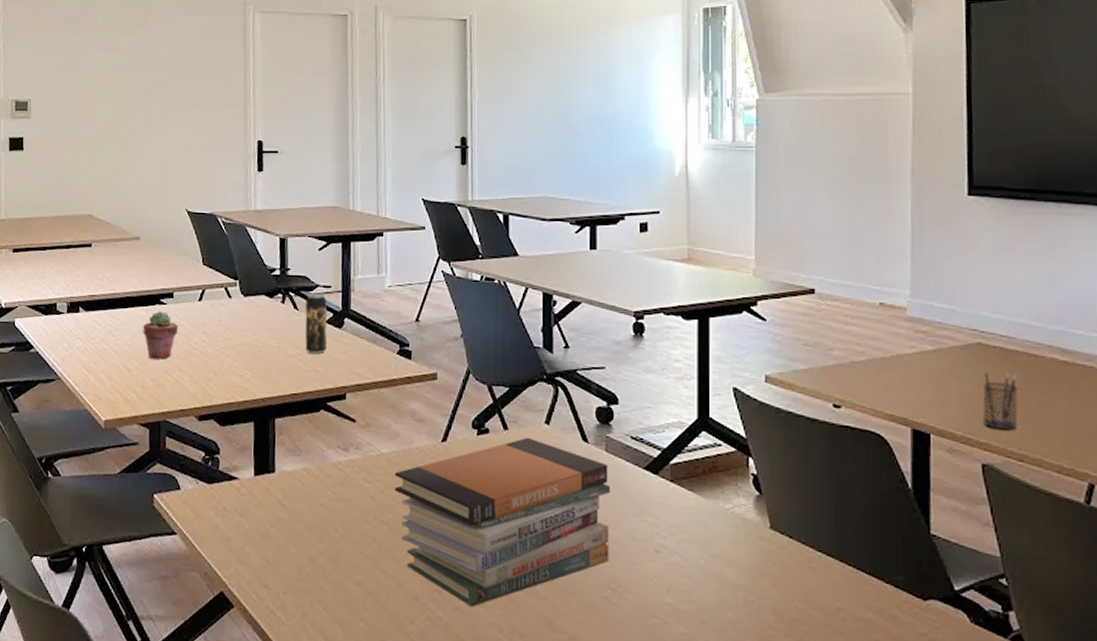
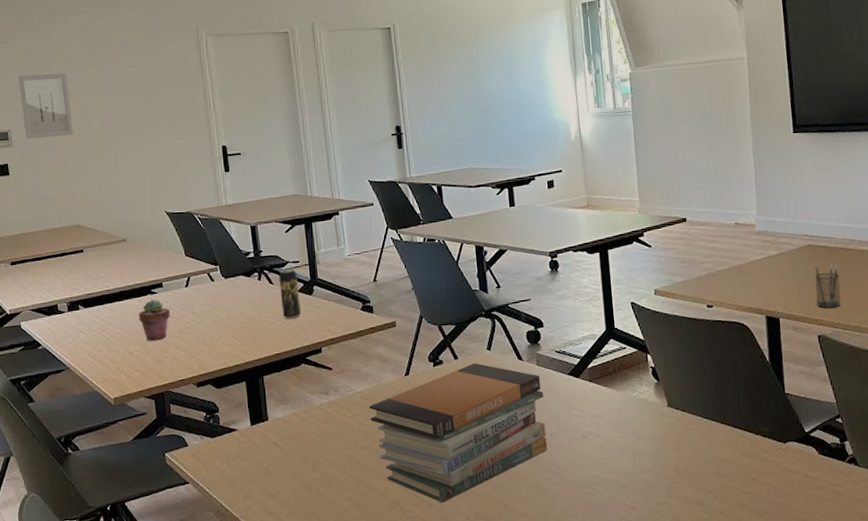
wall art: none [45,39,98,112] -> present [18,72,73,140]

